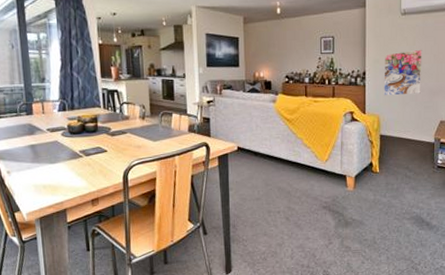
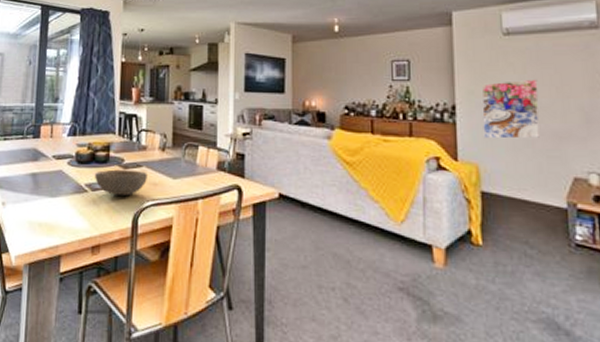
bowl: none [87,136,132,159] -> present [95,169,147,197]

